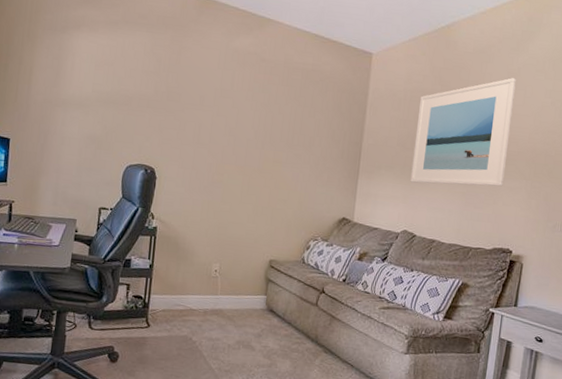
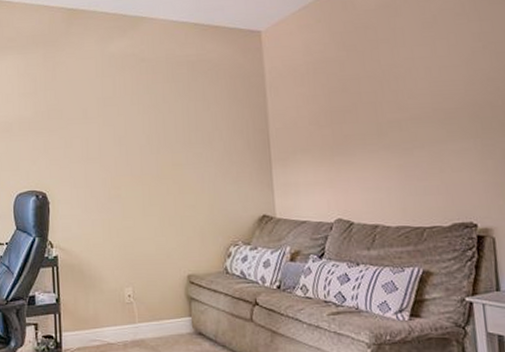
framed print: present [410,78,516,187] -> none [325,27,447,163]

